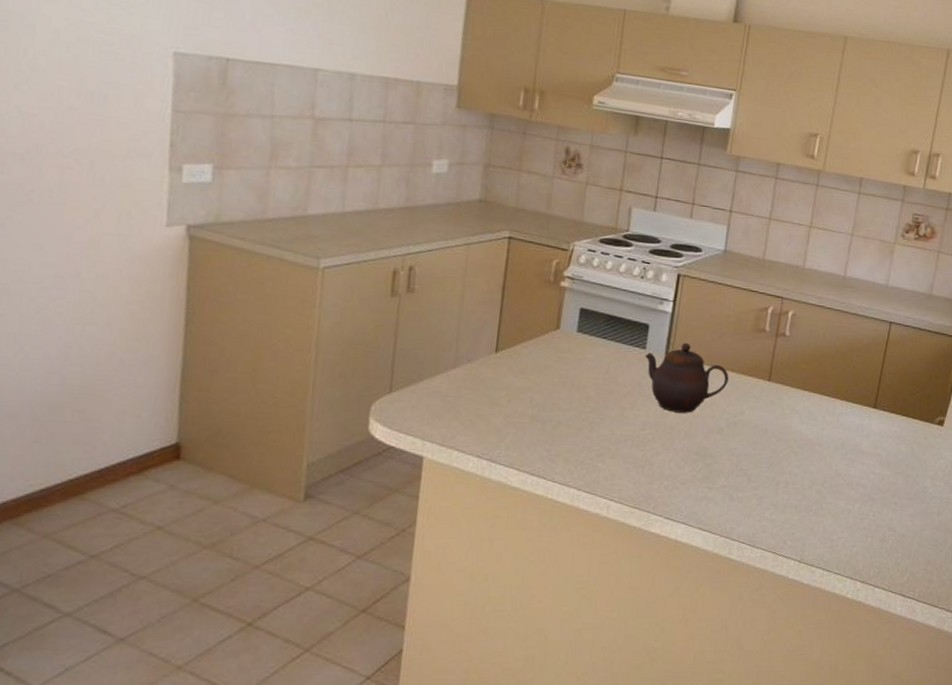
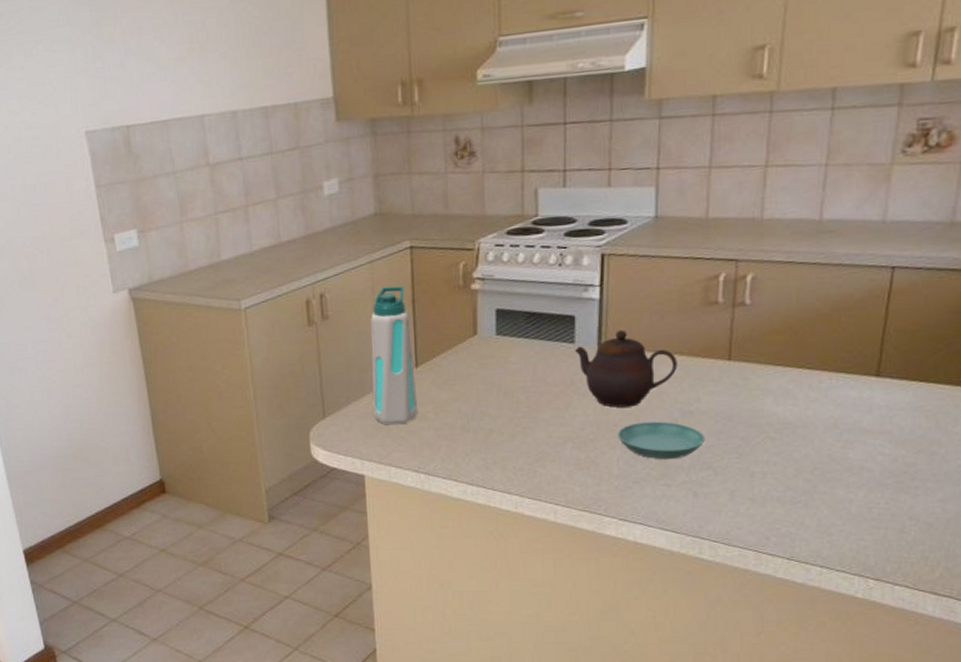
water bottle: none [444,269,497,408] -> present [371,286,418,426]
saucer: none [672,427,745,465] -> present [617,421,706,460]

